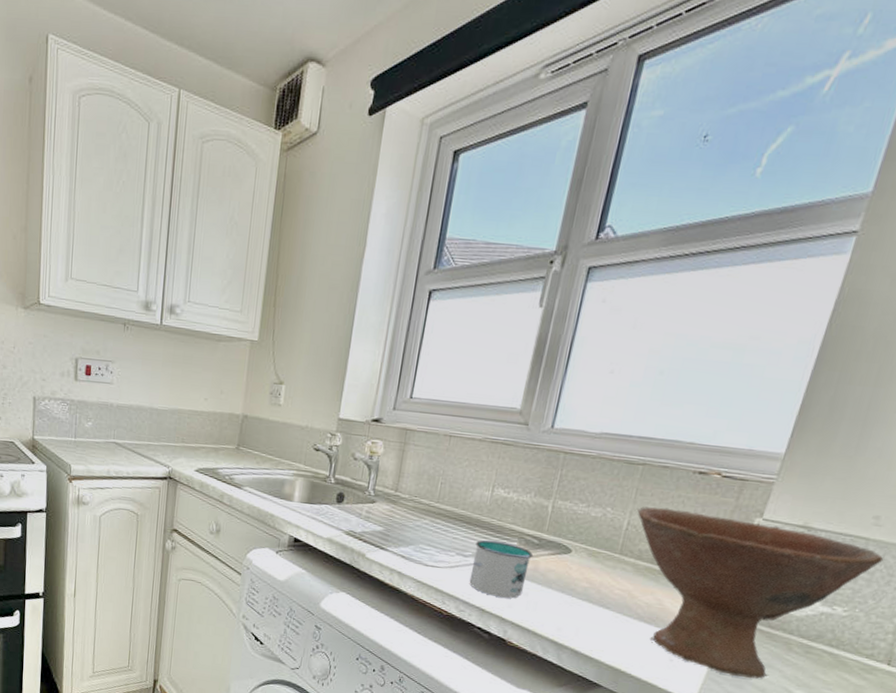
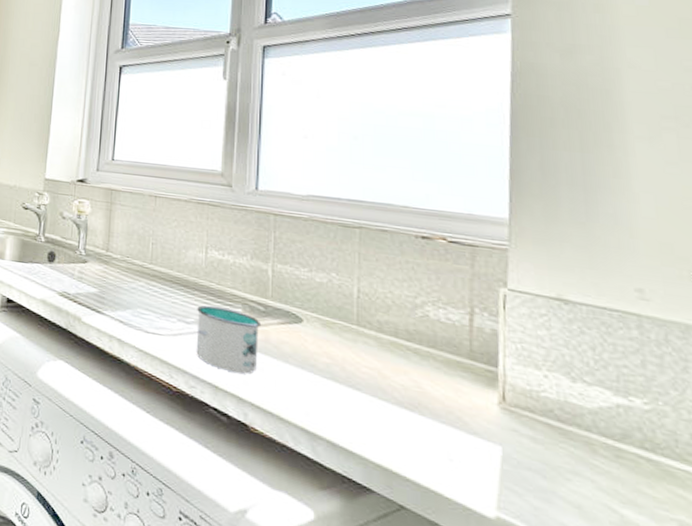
bowl: present [637,506,884,679] -> none [365,272,668,491]

